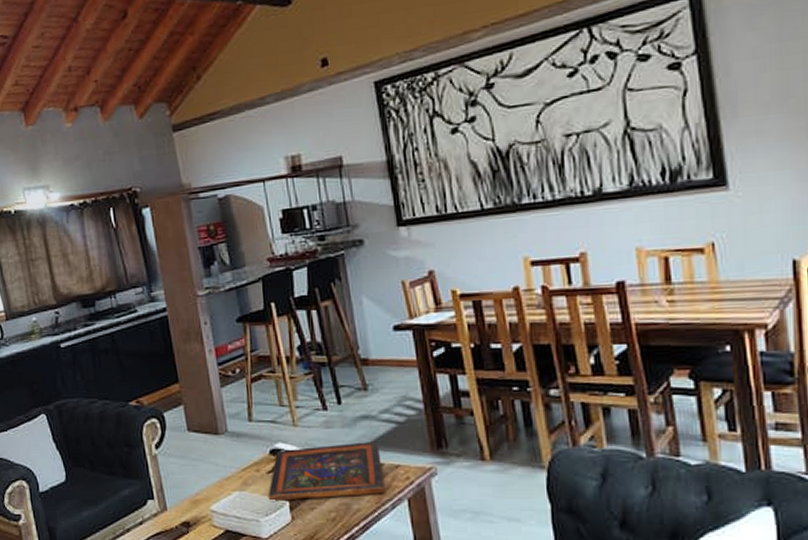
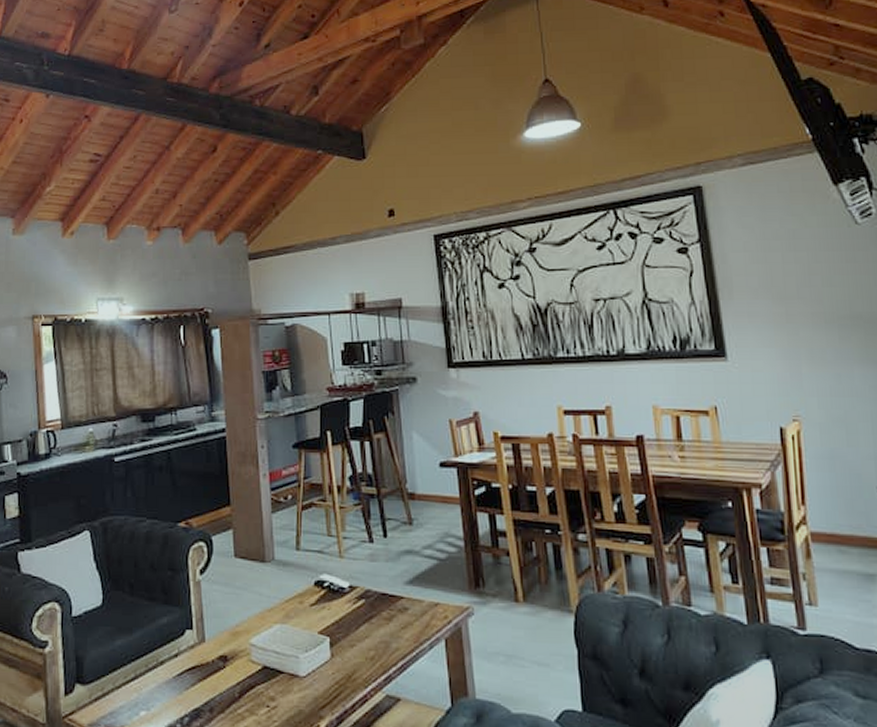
painted panel: present [267,441,385,502] -> none [309,577,424,638]

